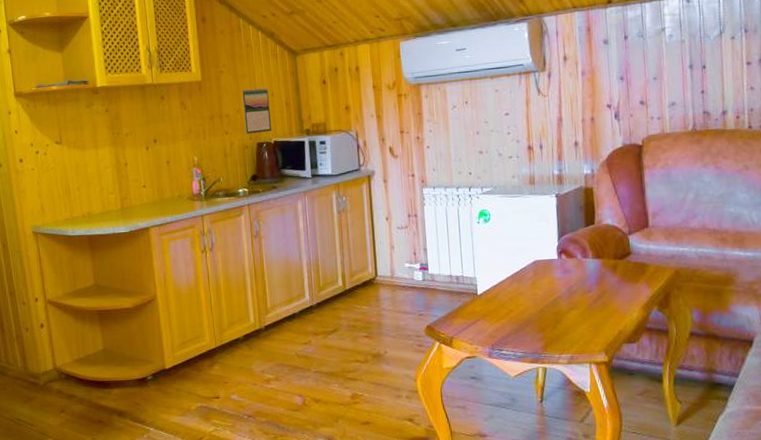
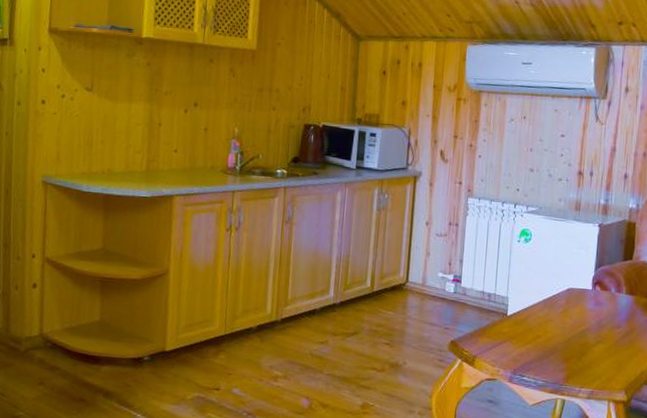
calendar: present [242,88,272,135] -> none [294,66,325,115]

